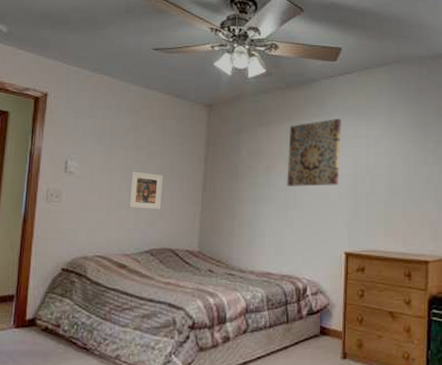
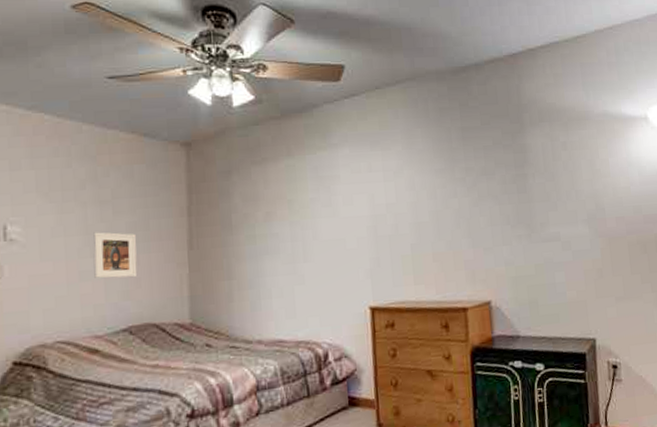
wall art: present [287,118,342,187] -> none [290,149,356,235]

